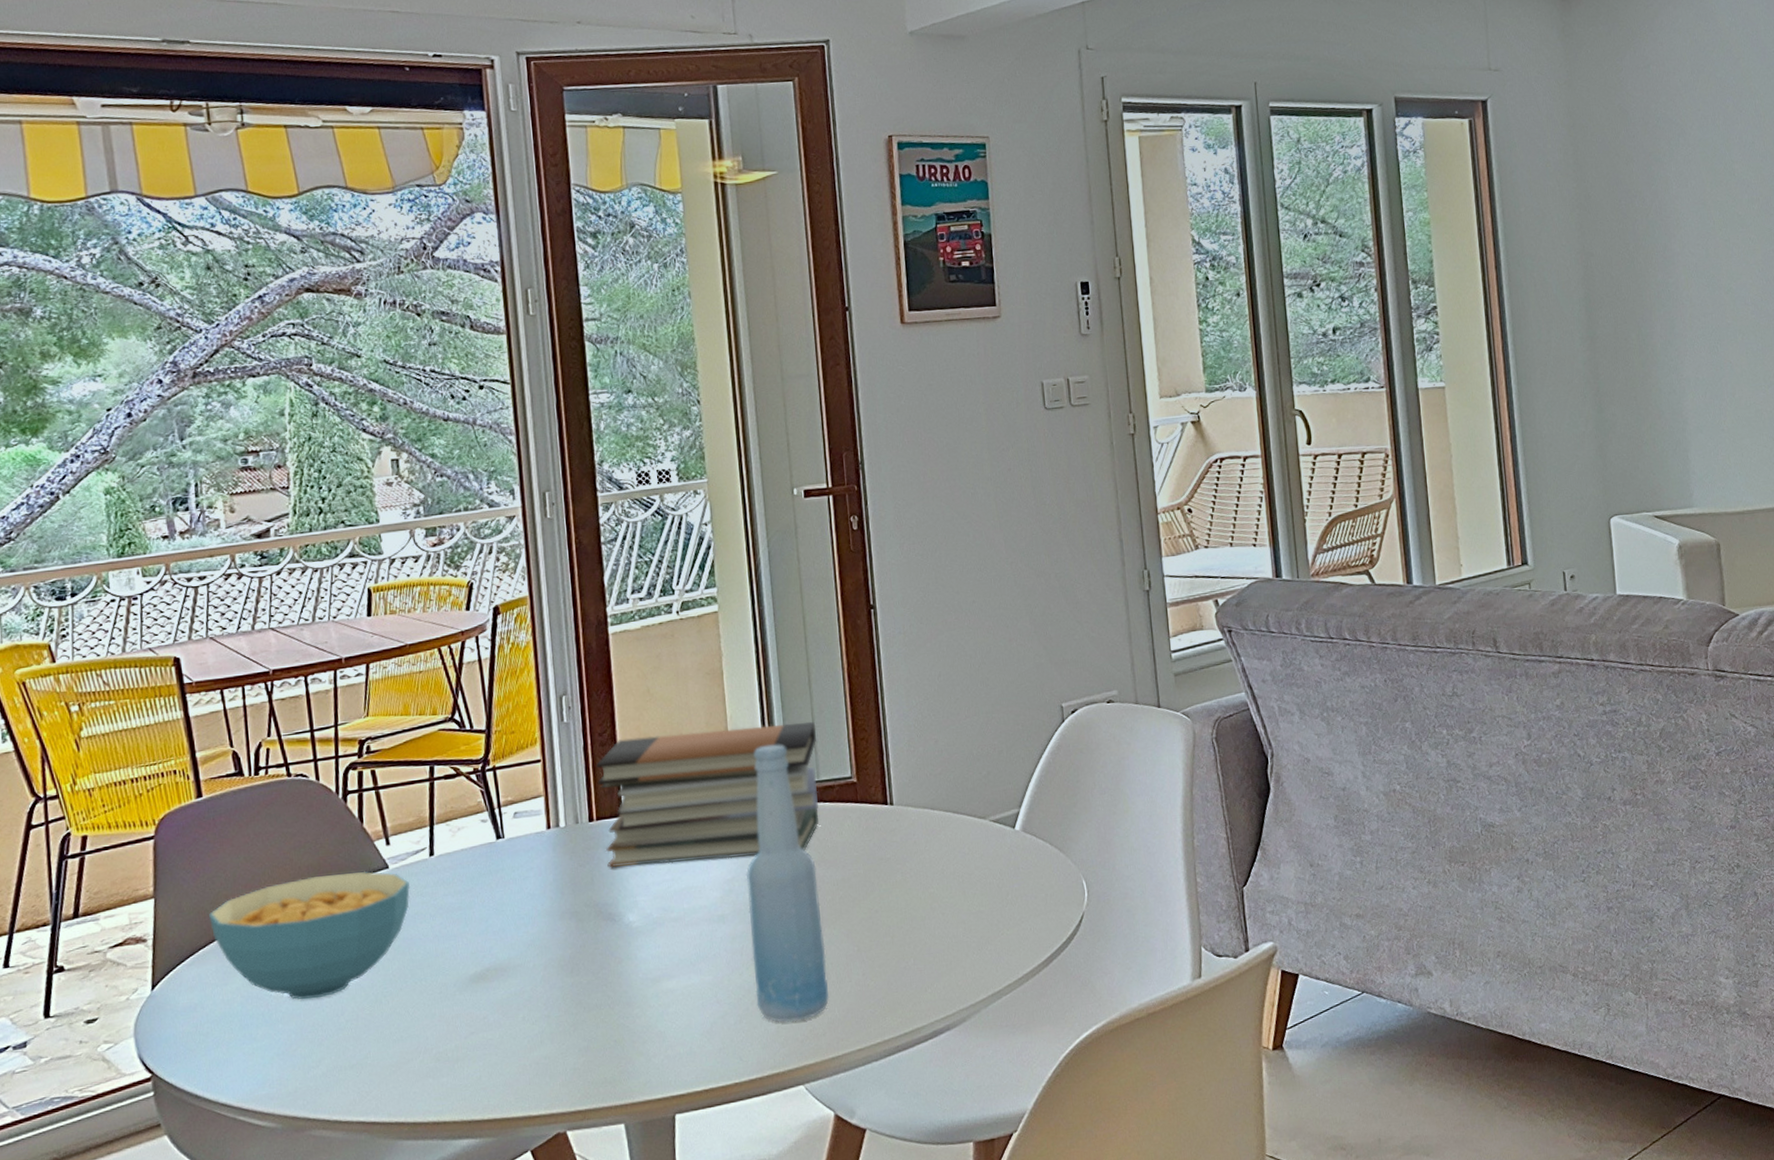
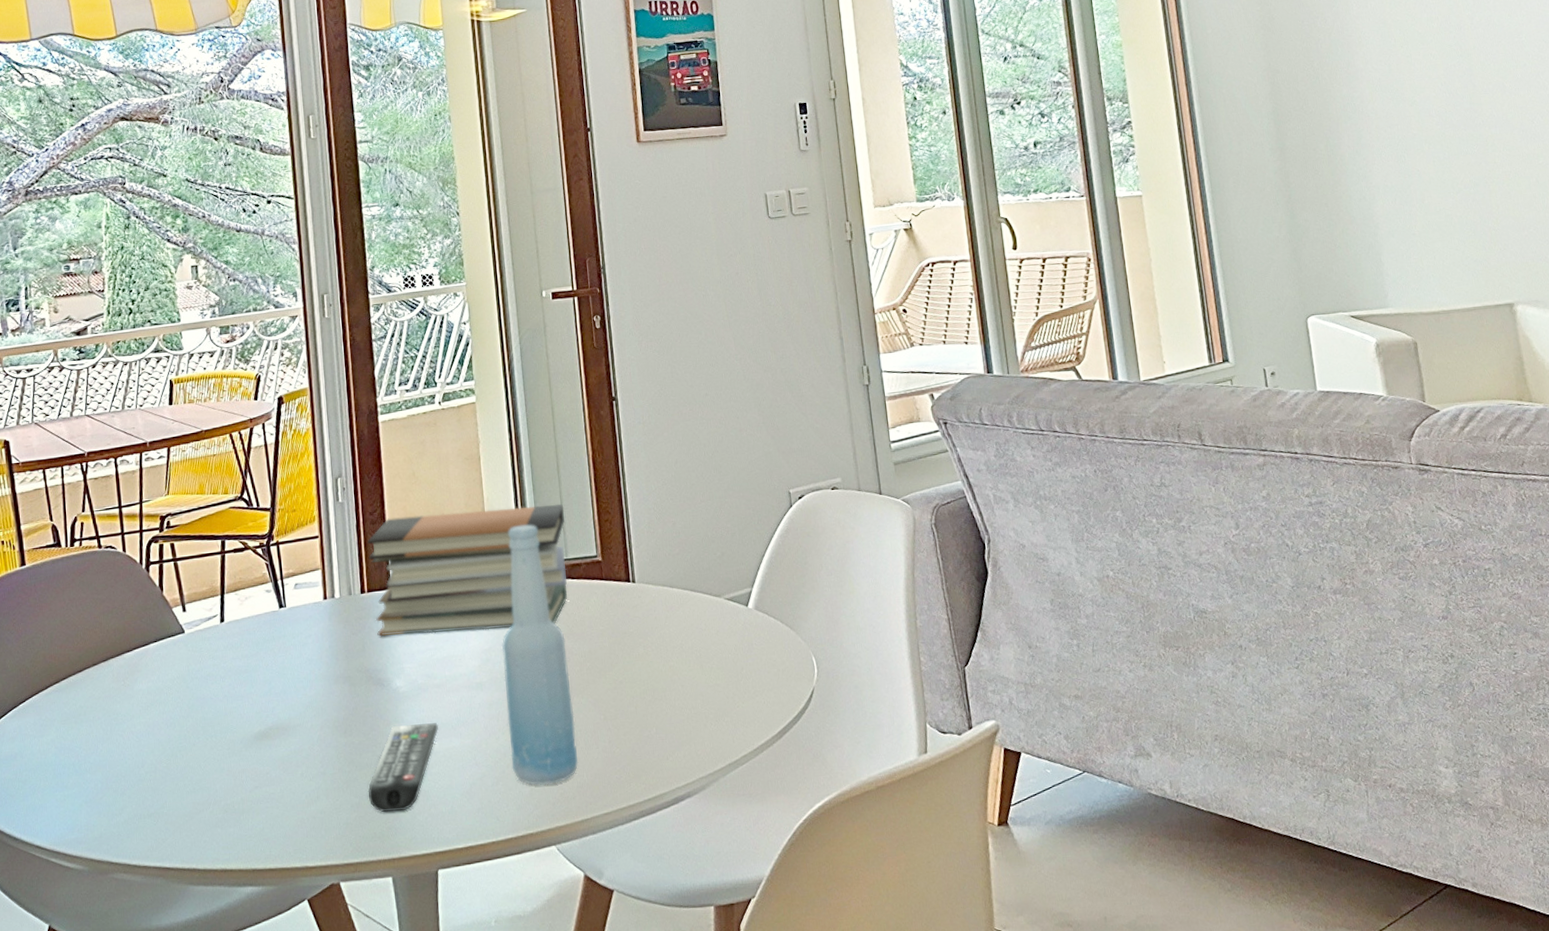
cereal bowl: present [209,871,411,1000] -> none [29,635,204,752]
remote control: none [597,959,677,1056] -> present [368,723,439,813]

